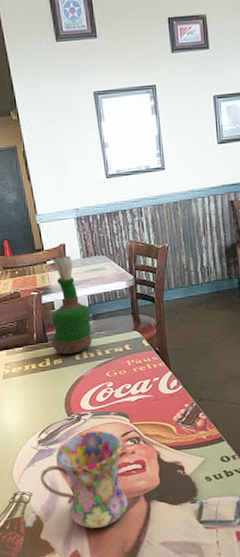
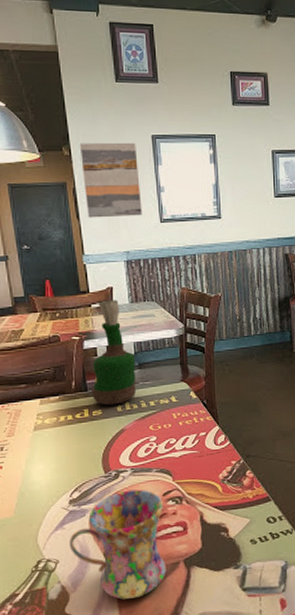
wall art: none [26,101,89,179] -> present [79,142,143,218]

